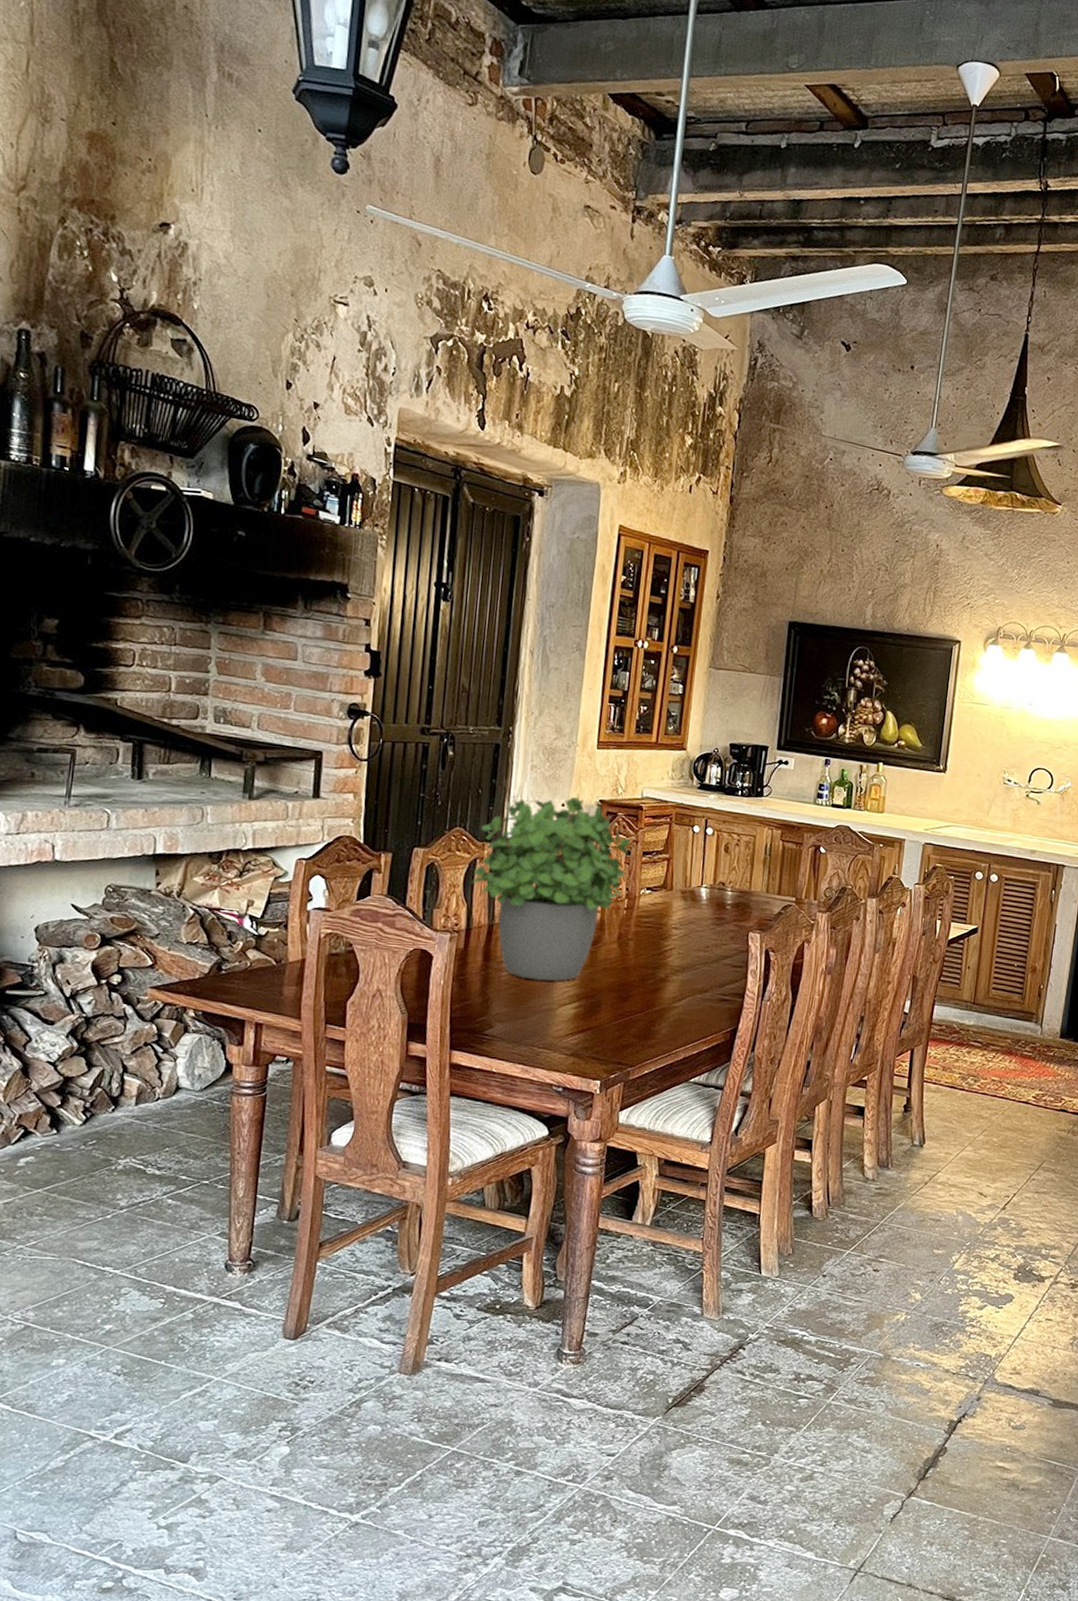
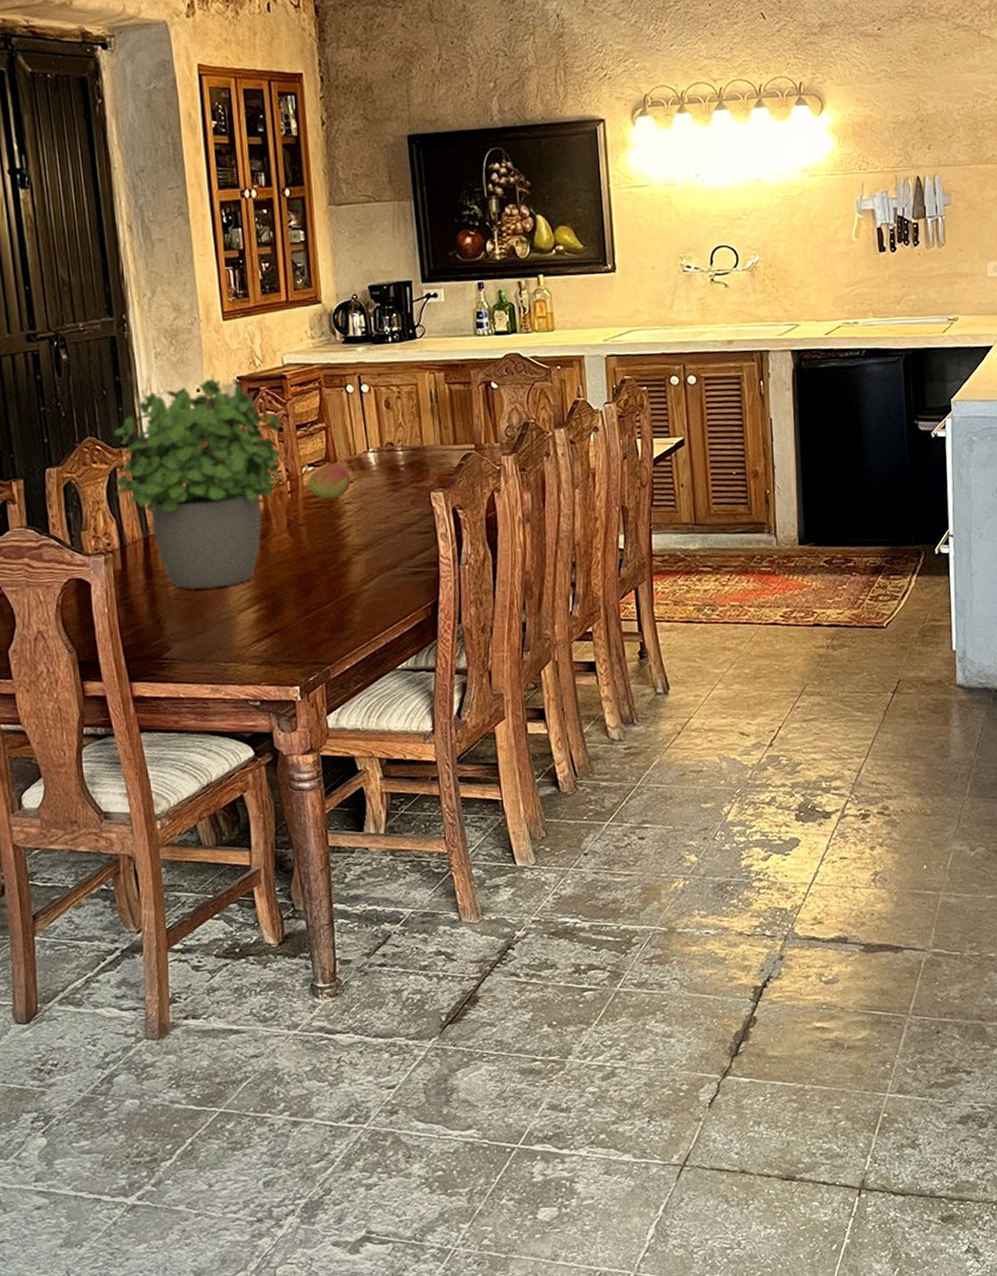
fruit: none [643,891,685,922] -> present [308,464,355,499]

